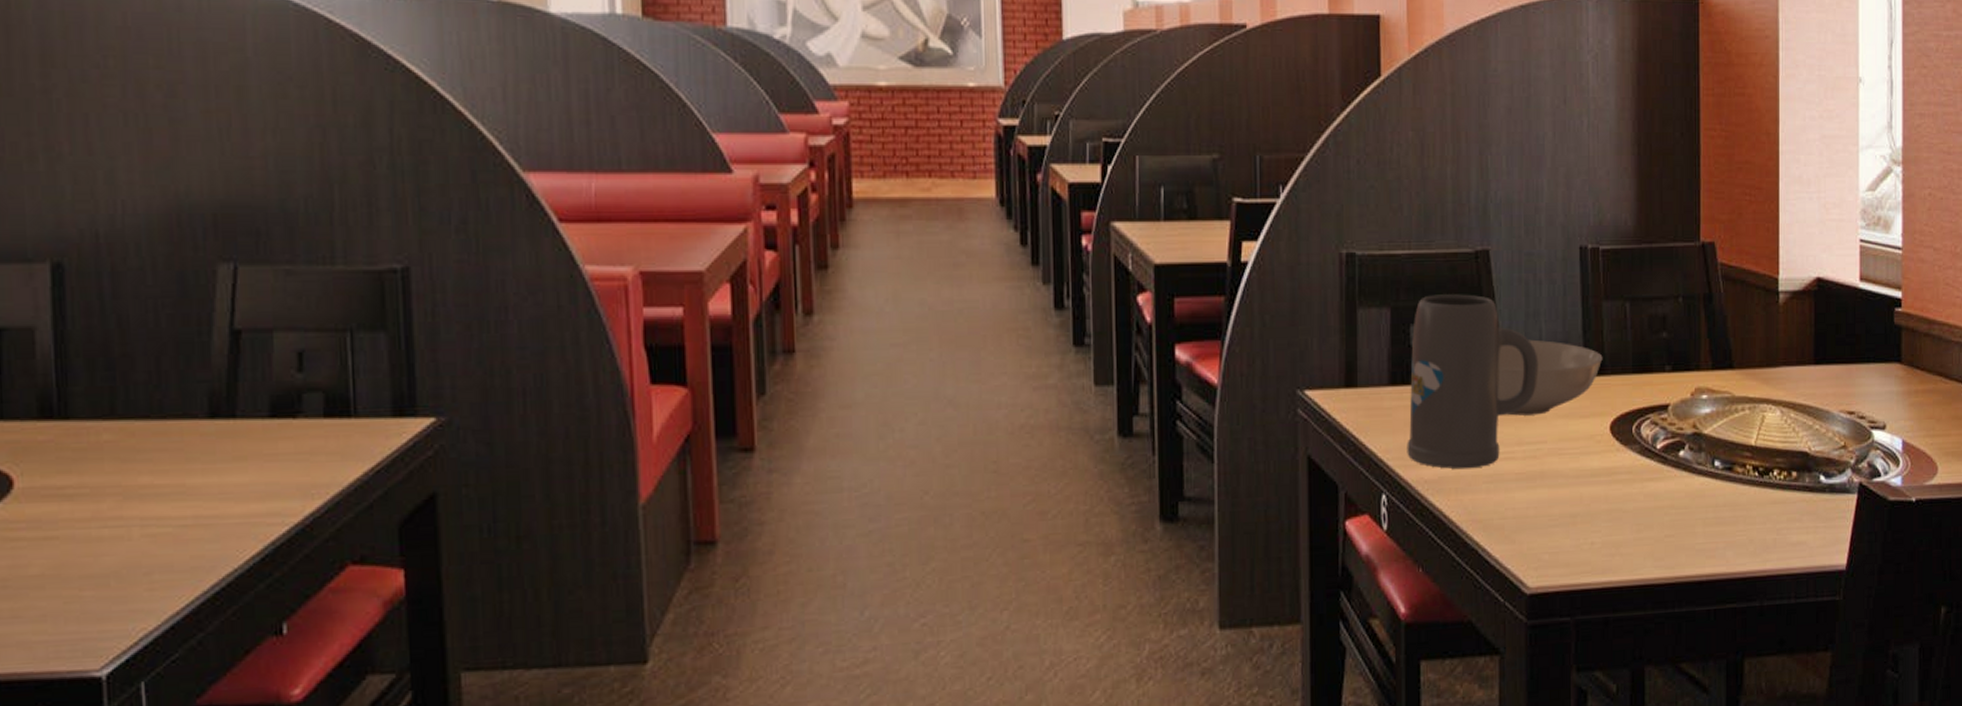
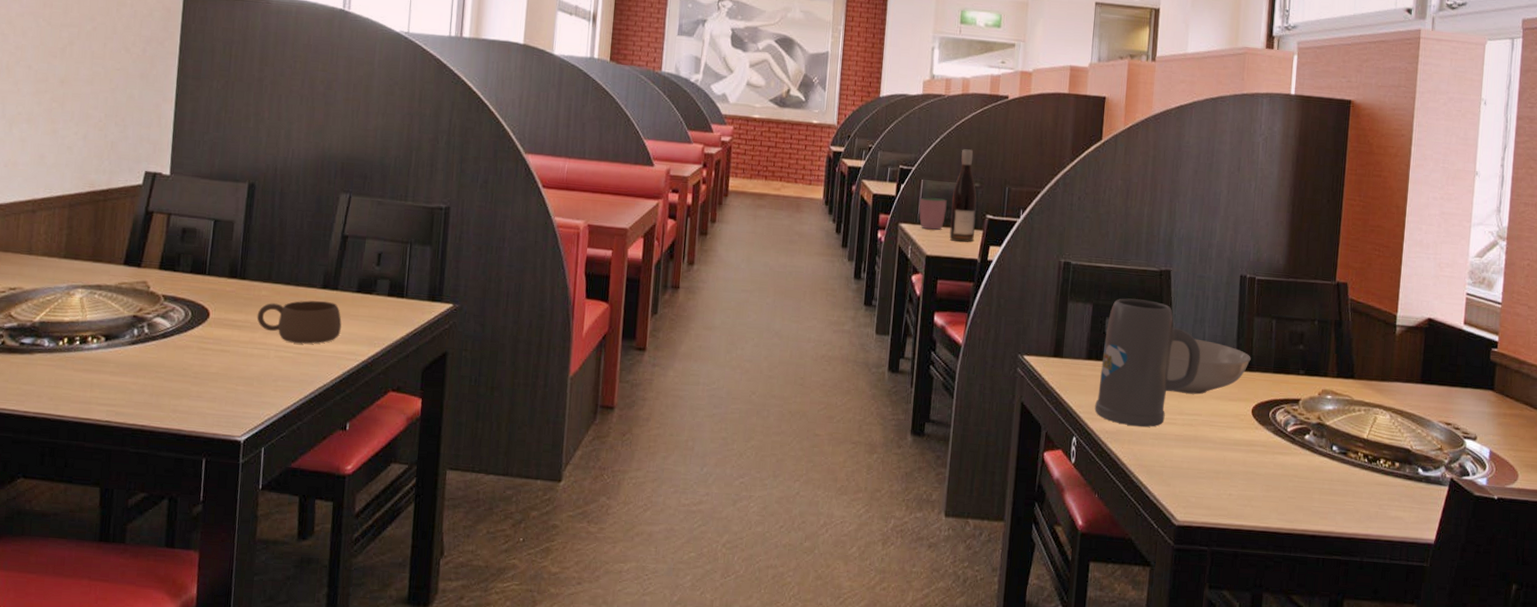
cup: none [99,437,251,510] -> present [257,300,342,344]
cup: none [1136,181,1176,226] -> present [919,197,947,230]
bottle: none [1181,106,1219,240] -> present [949,149,977,242]

